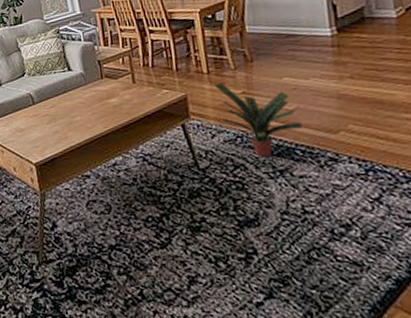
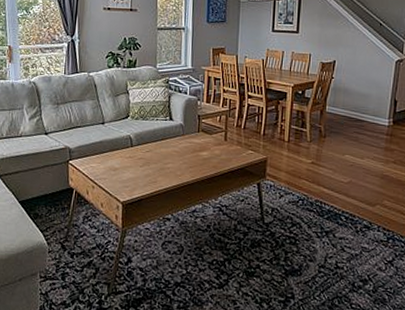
potted plant: present [213,83,302,157] -> none [290,151,350,219]

